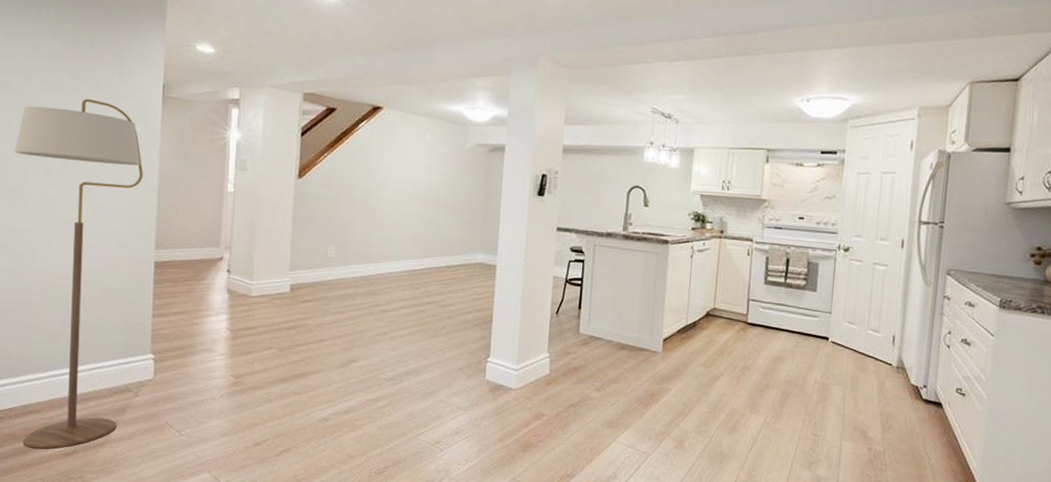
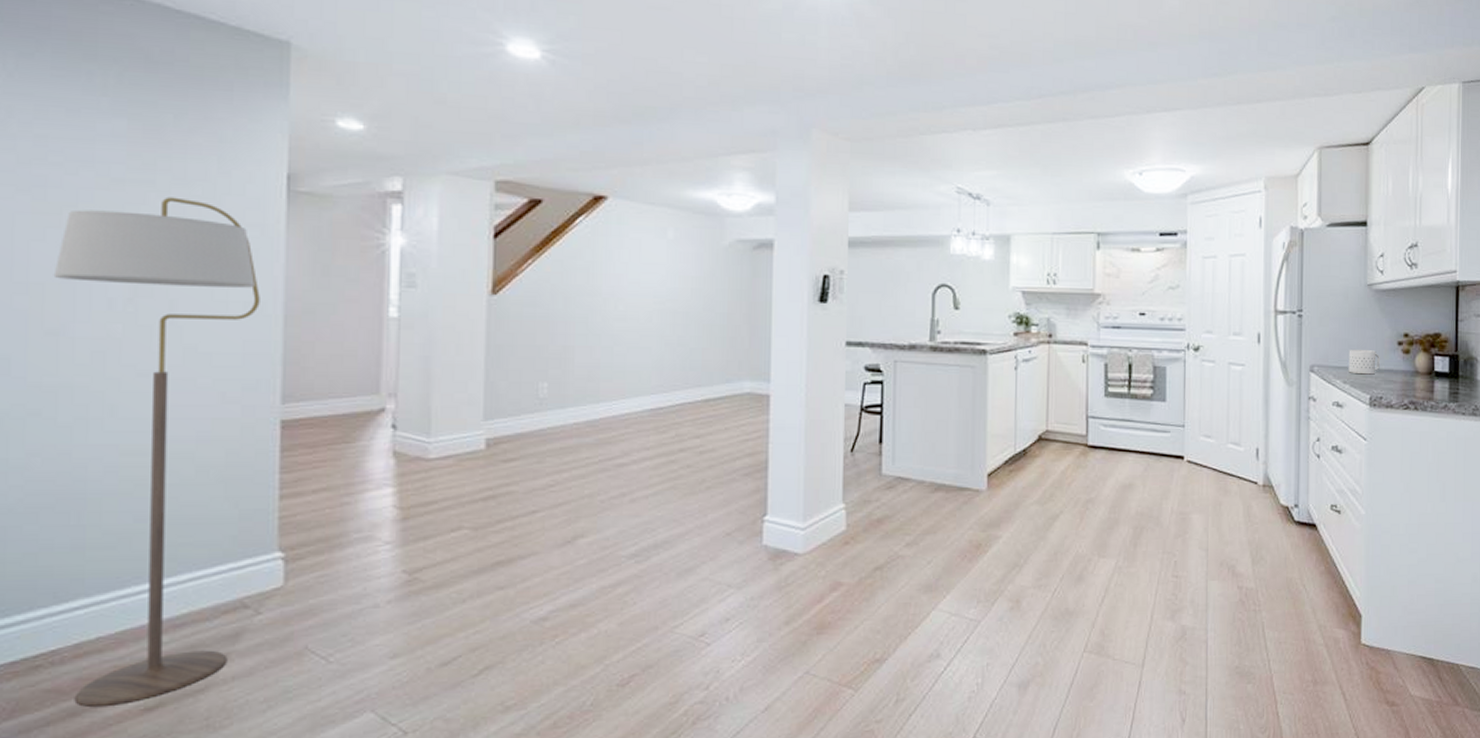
mug: none [982,258,1013,281] -> present [1348,350,1380,375]

